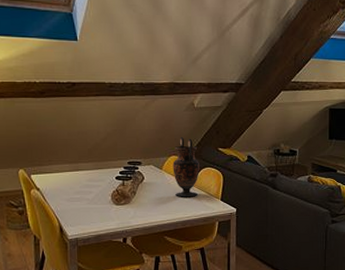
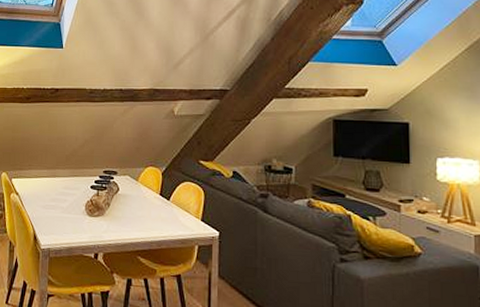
vase: present [173,137,199,197] -> none [149,147,178,214]

